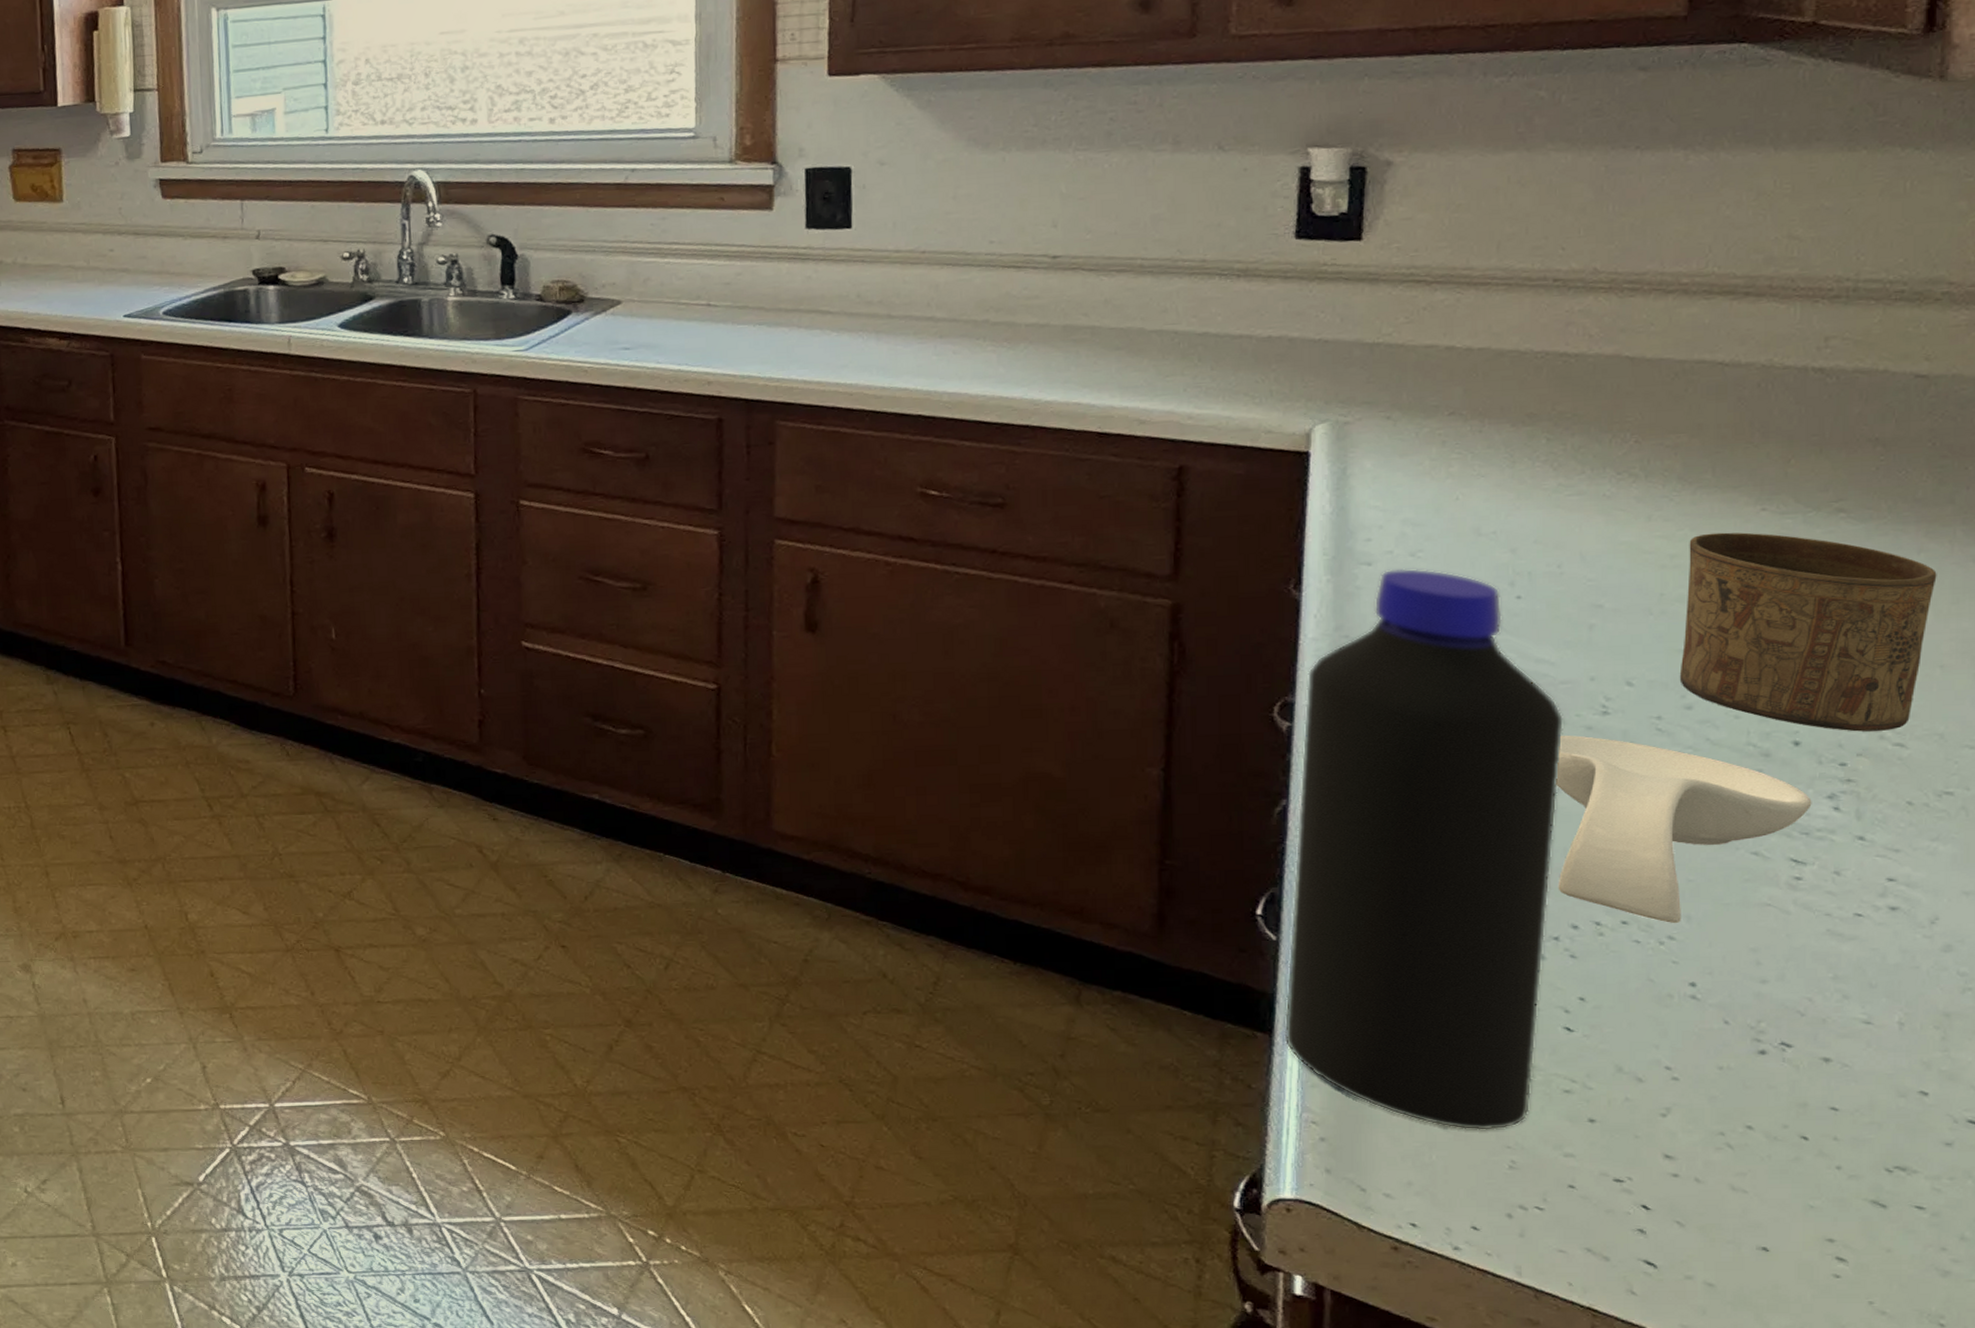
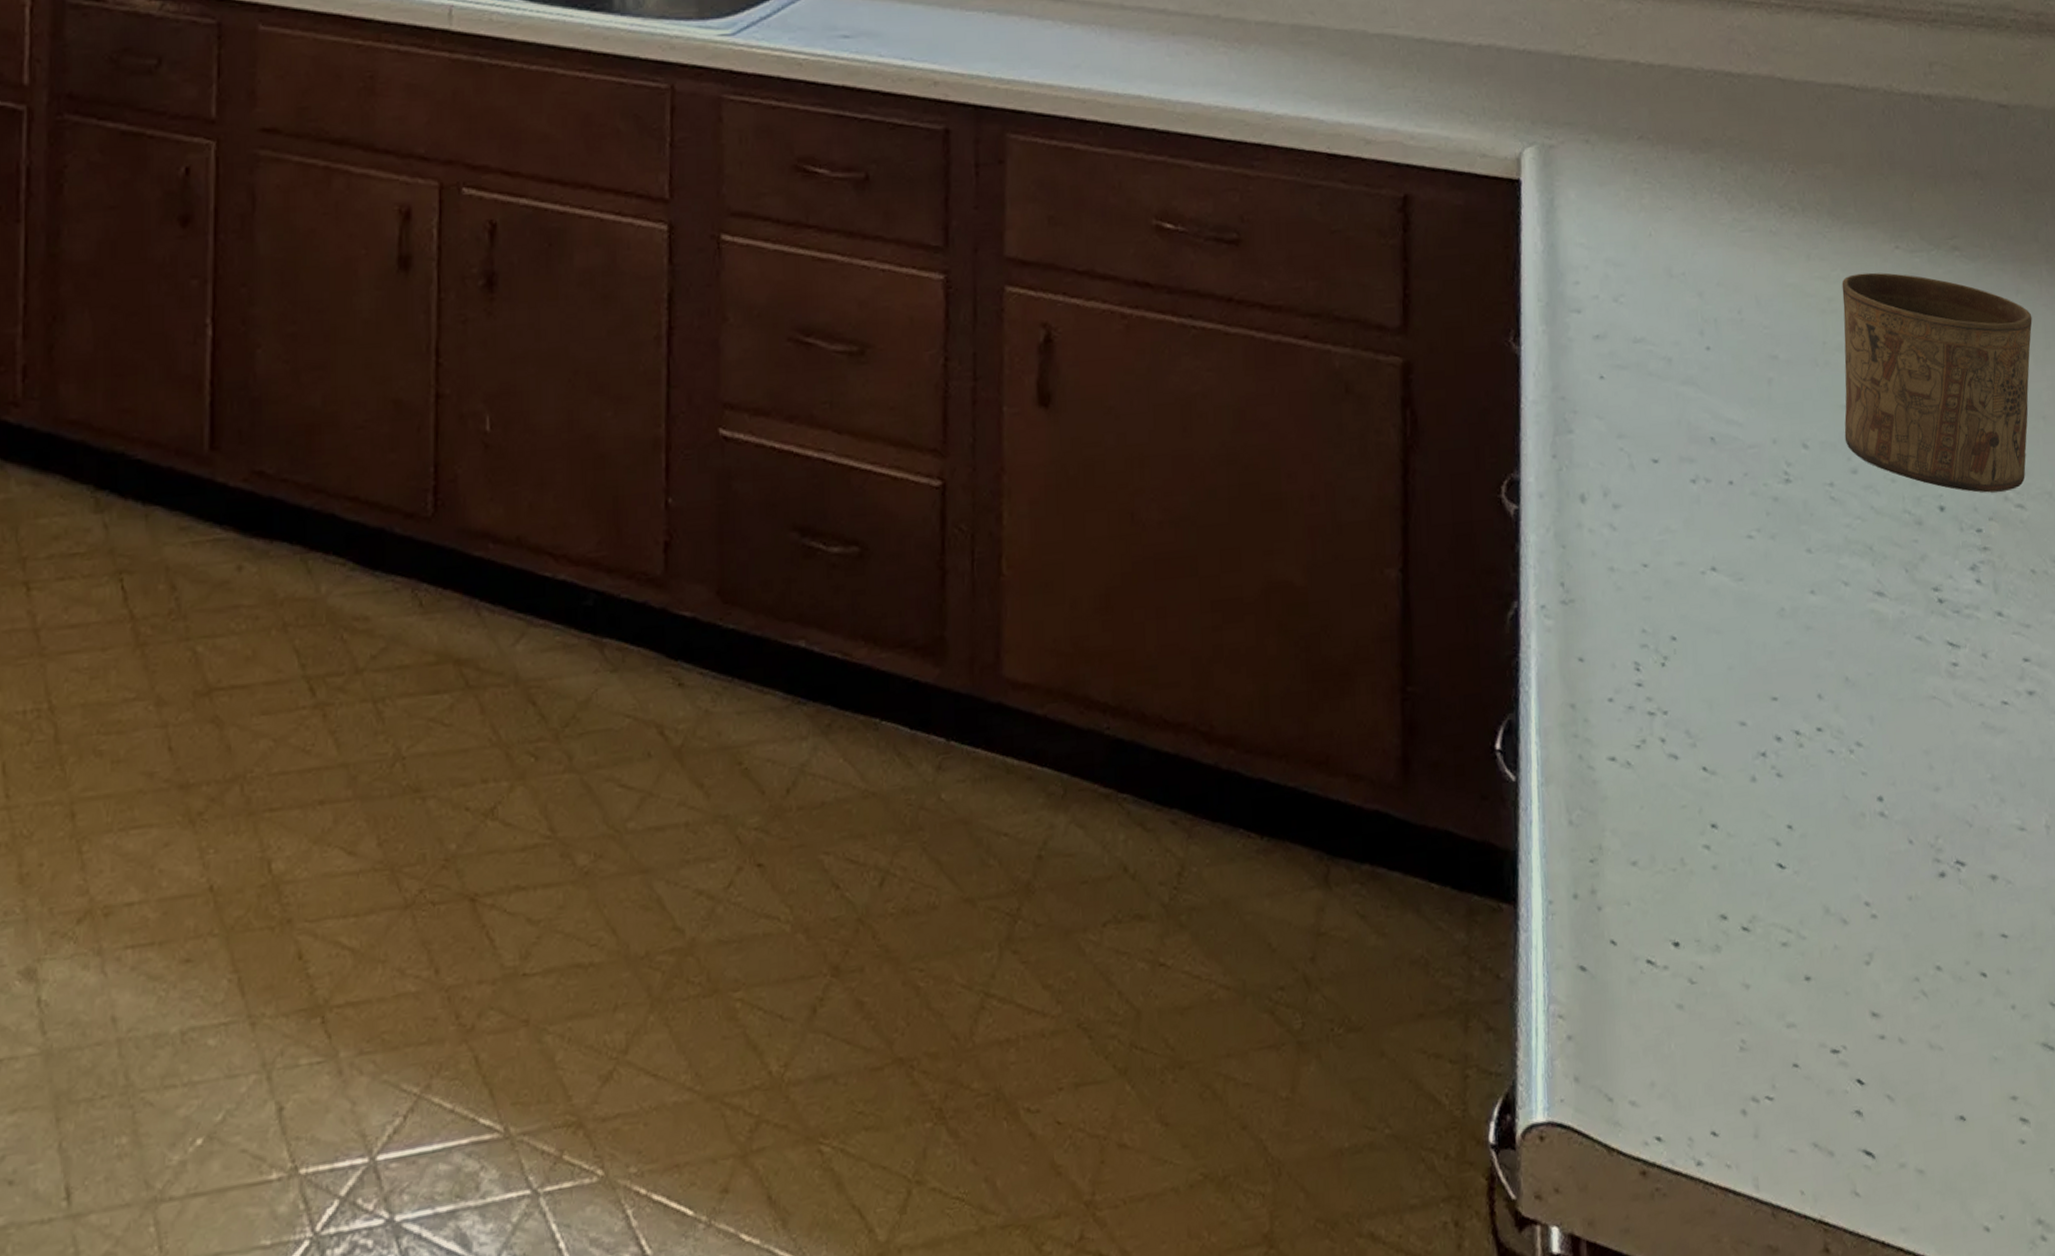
bottle: present [1284,568,1565,1130] -> none [1527,315,1755,1006]
spoon rest: present [1556,735,1812,924] -> none [1751,508,1959,727]

